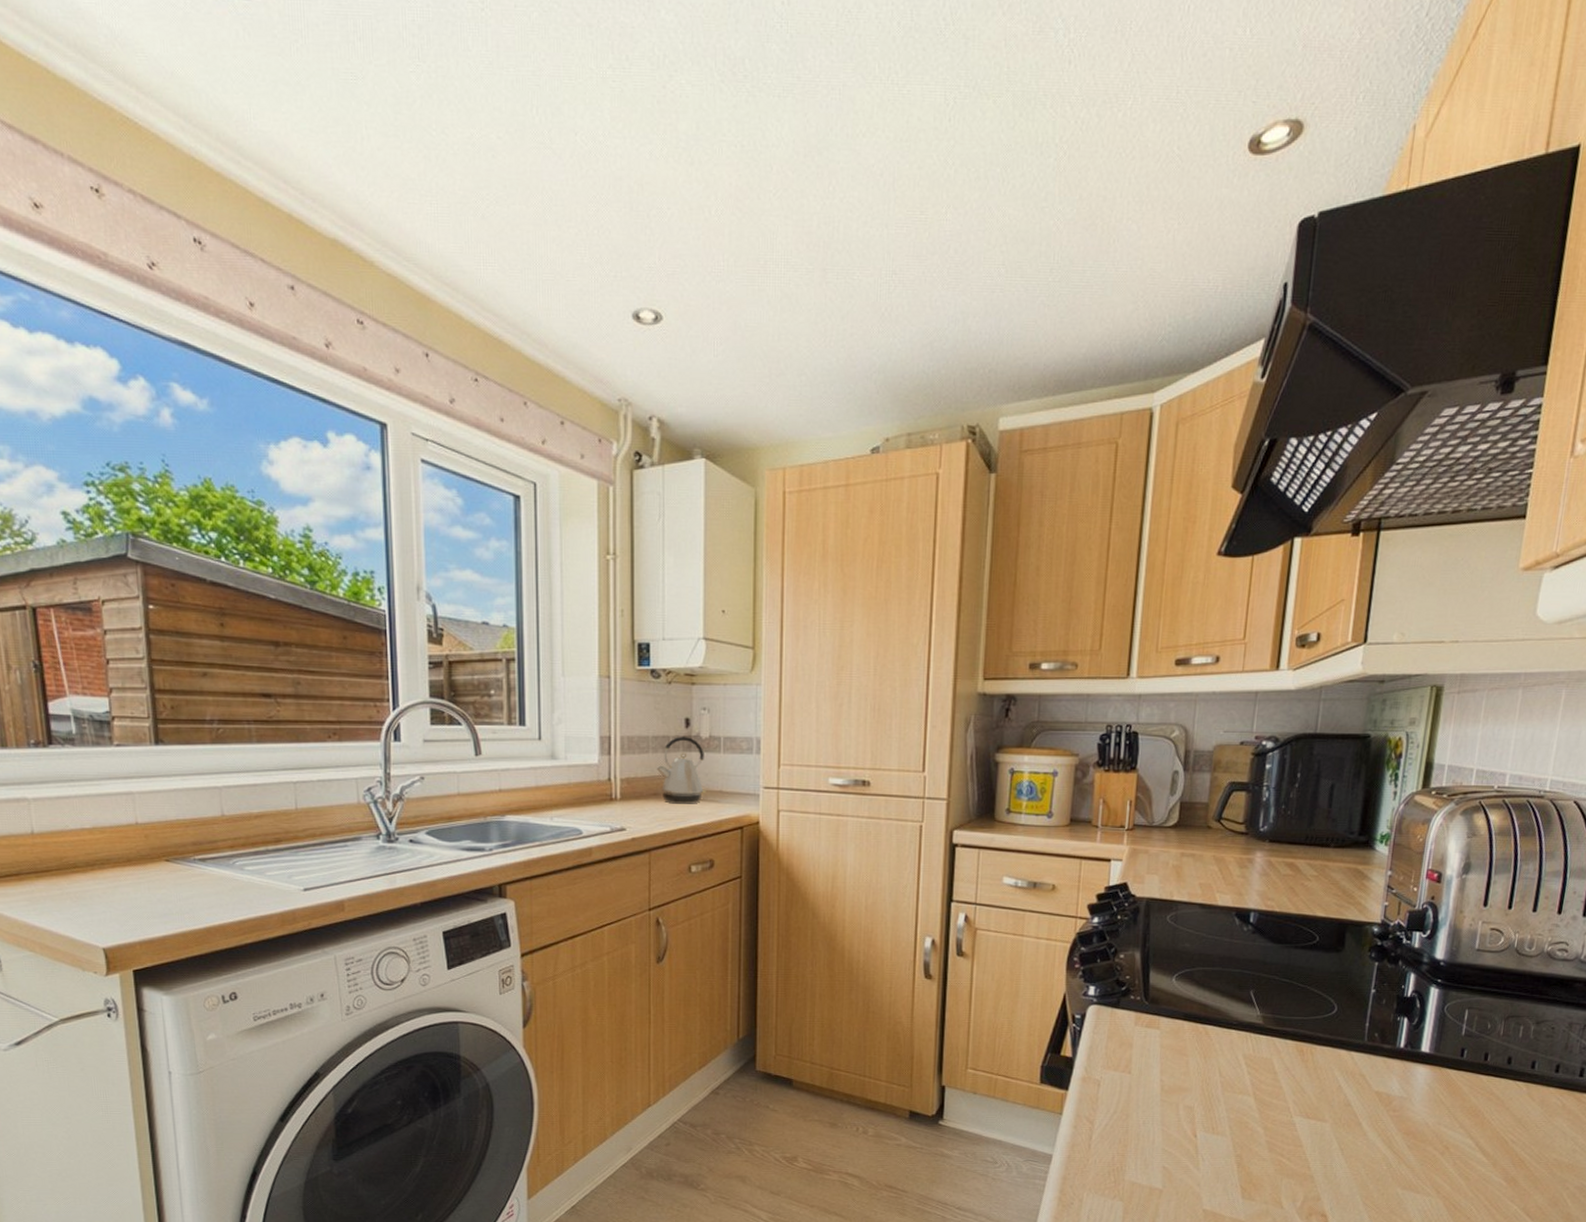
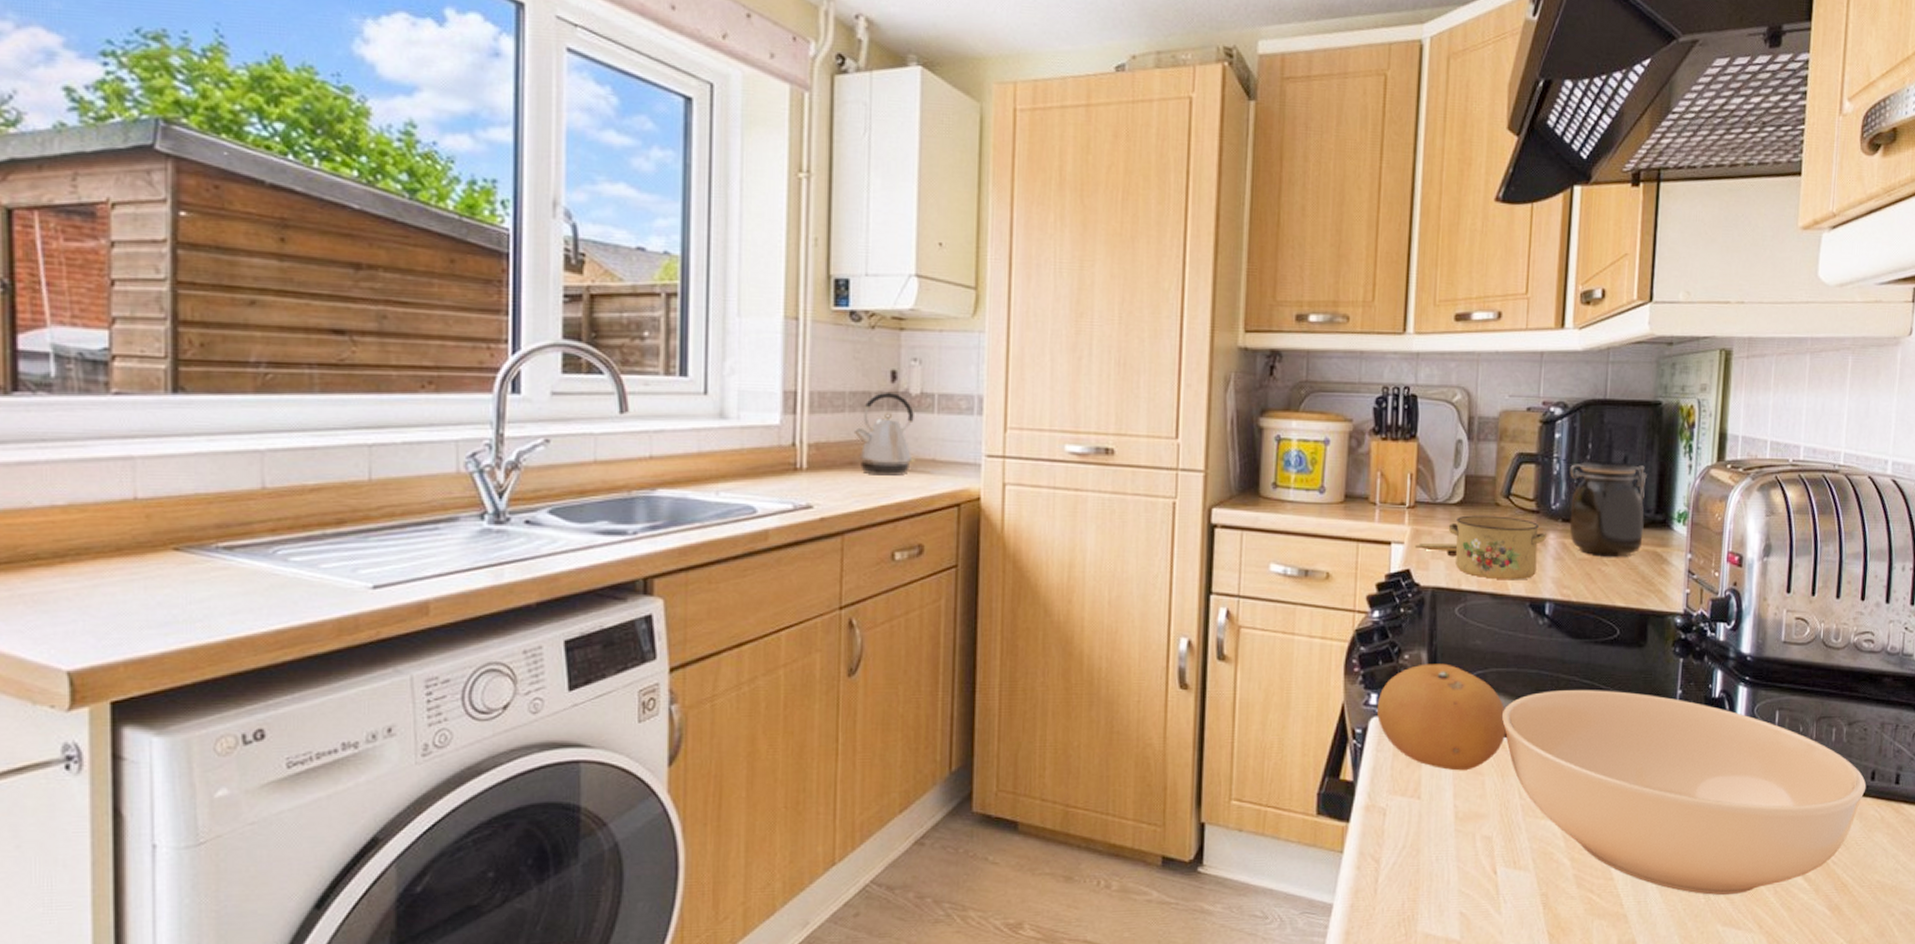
fruit: none [1094,962,1210,1052] -> present [1376,663,1506,771]
cooking pot: none [1132,836,1255,893] -> present [1415,515,1548,580]
bowl: none [1205,987,1551,1165] -> present [1501,690,1867,896]
jar: none [1276,789,1353,873] -> present [1569,461,1647,557]

